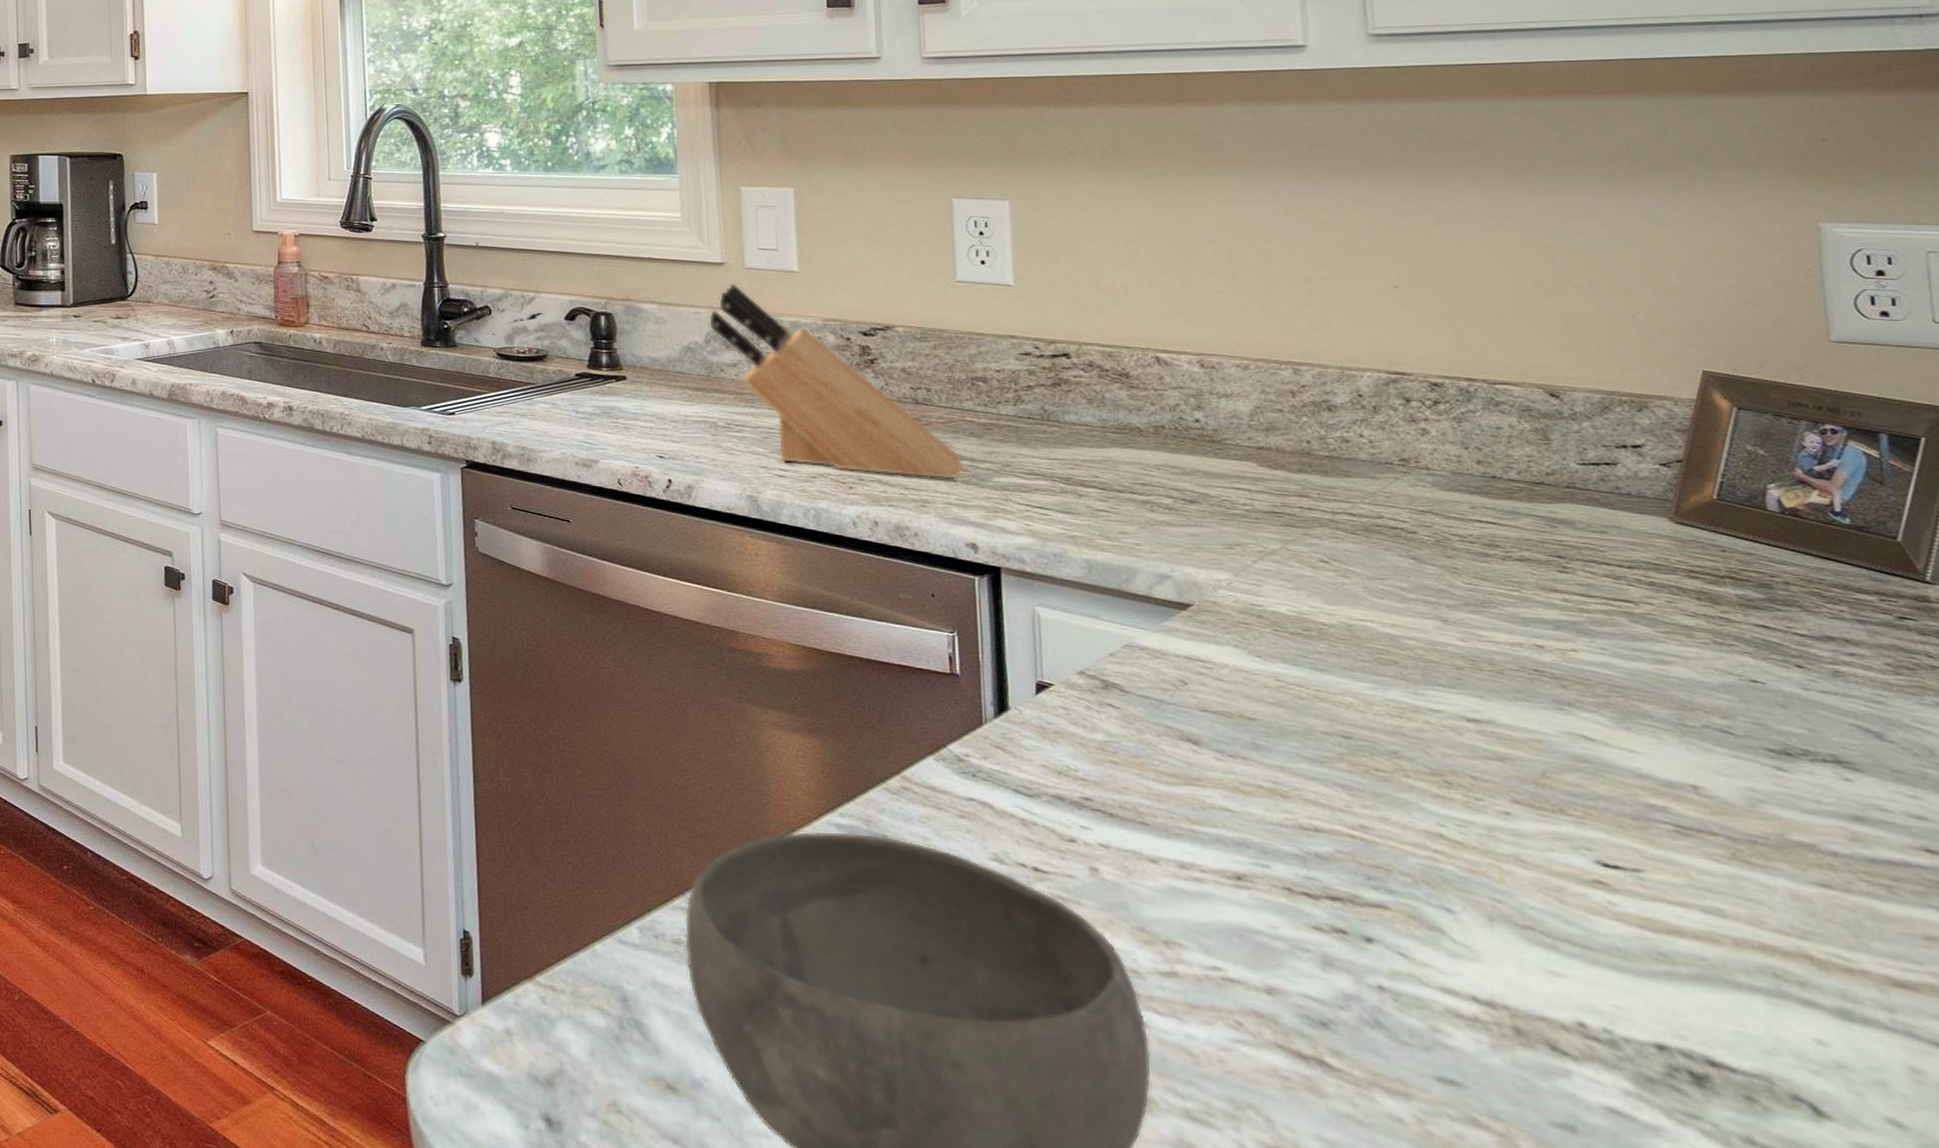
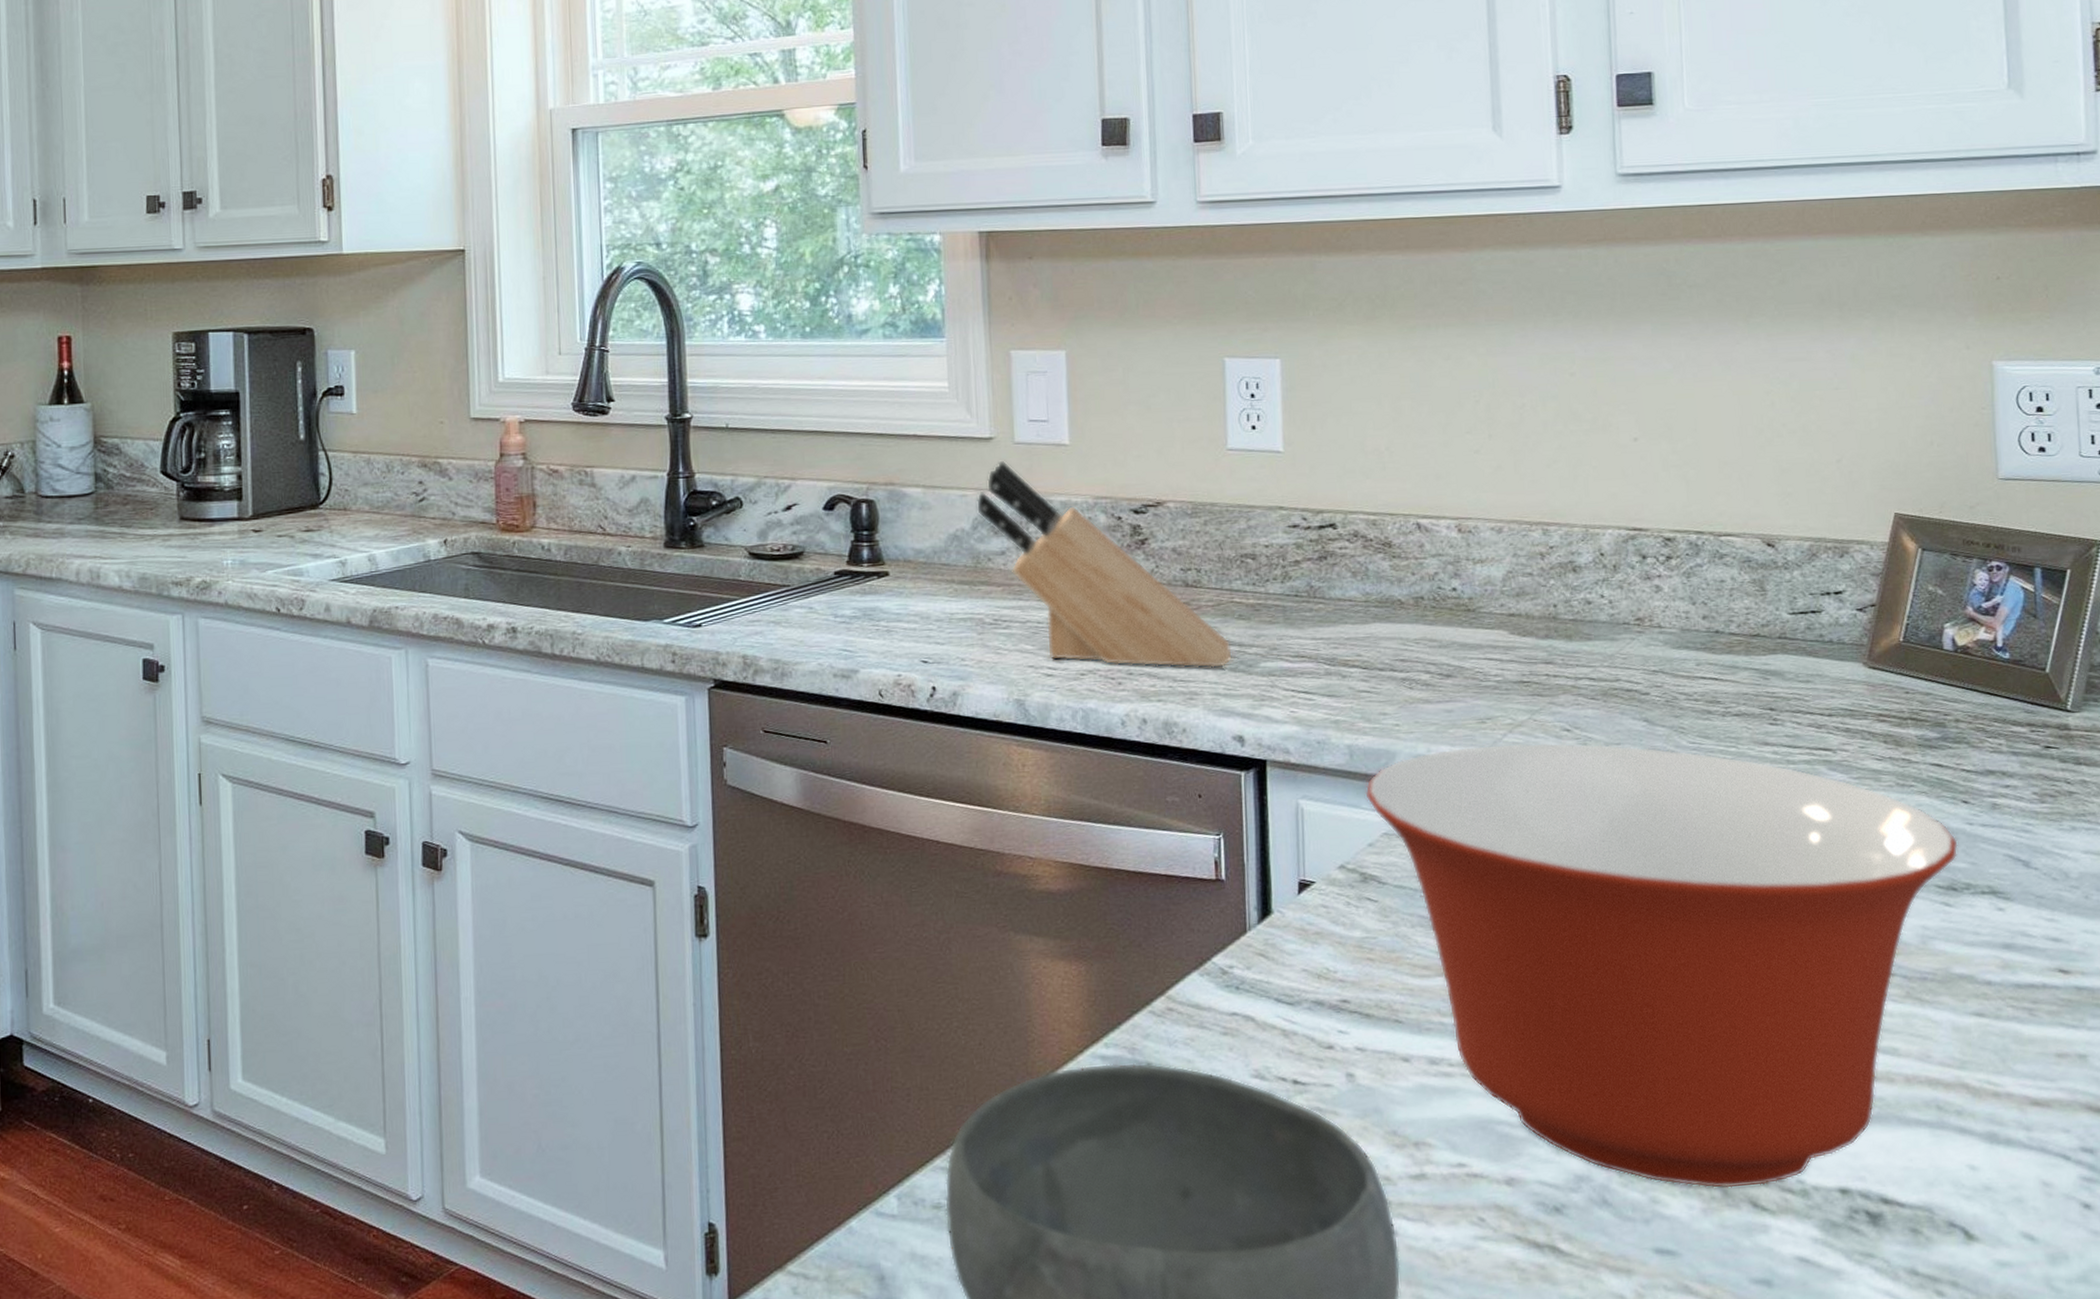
mixing bowl: none [1105,569,1792,1030] -> present [1365,742,1958,1189]

